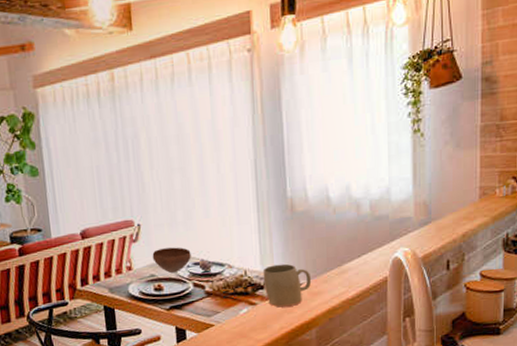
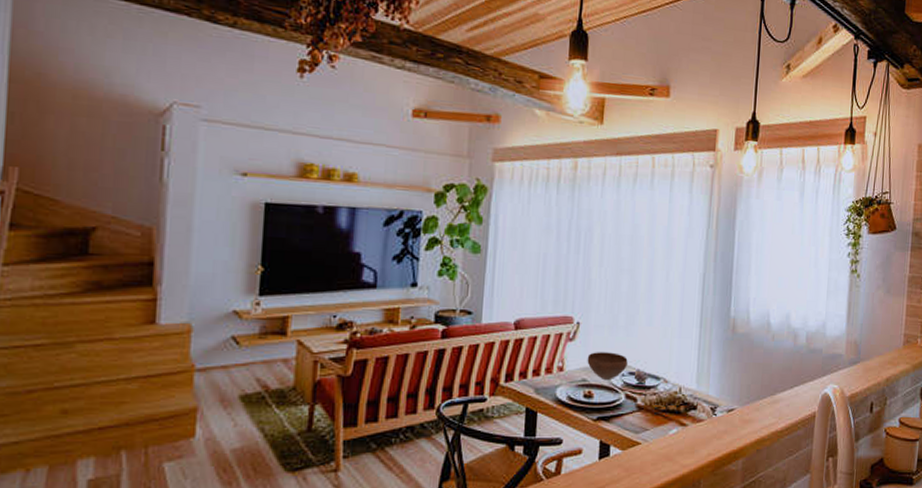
mug: present [262,263,312,308] -> none [696,385,744,432]

